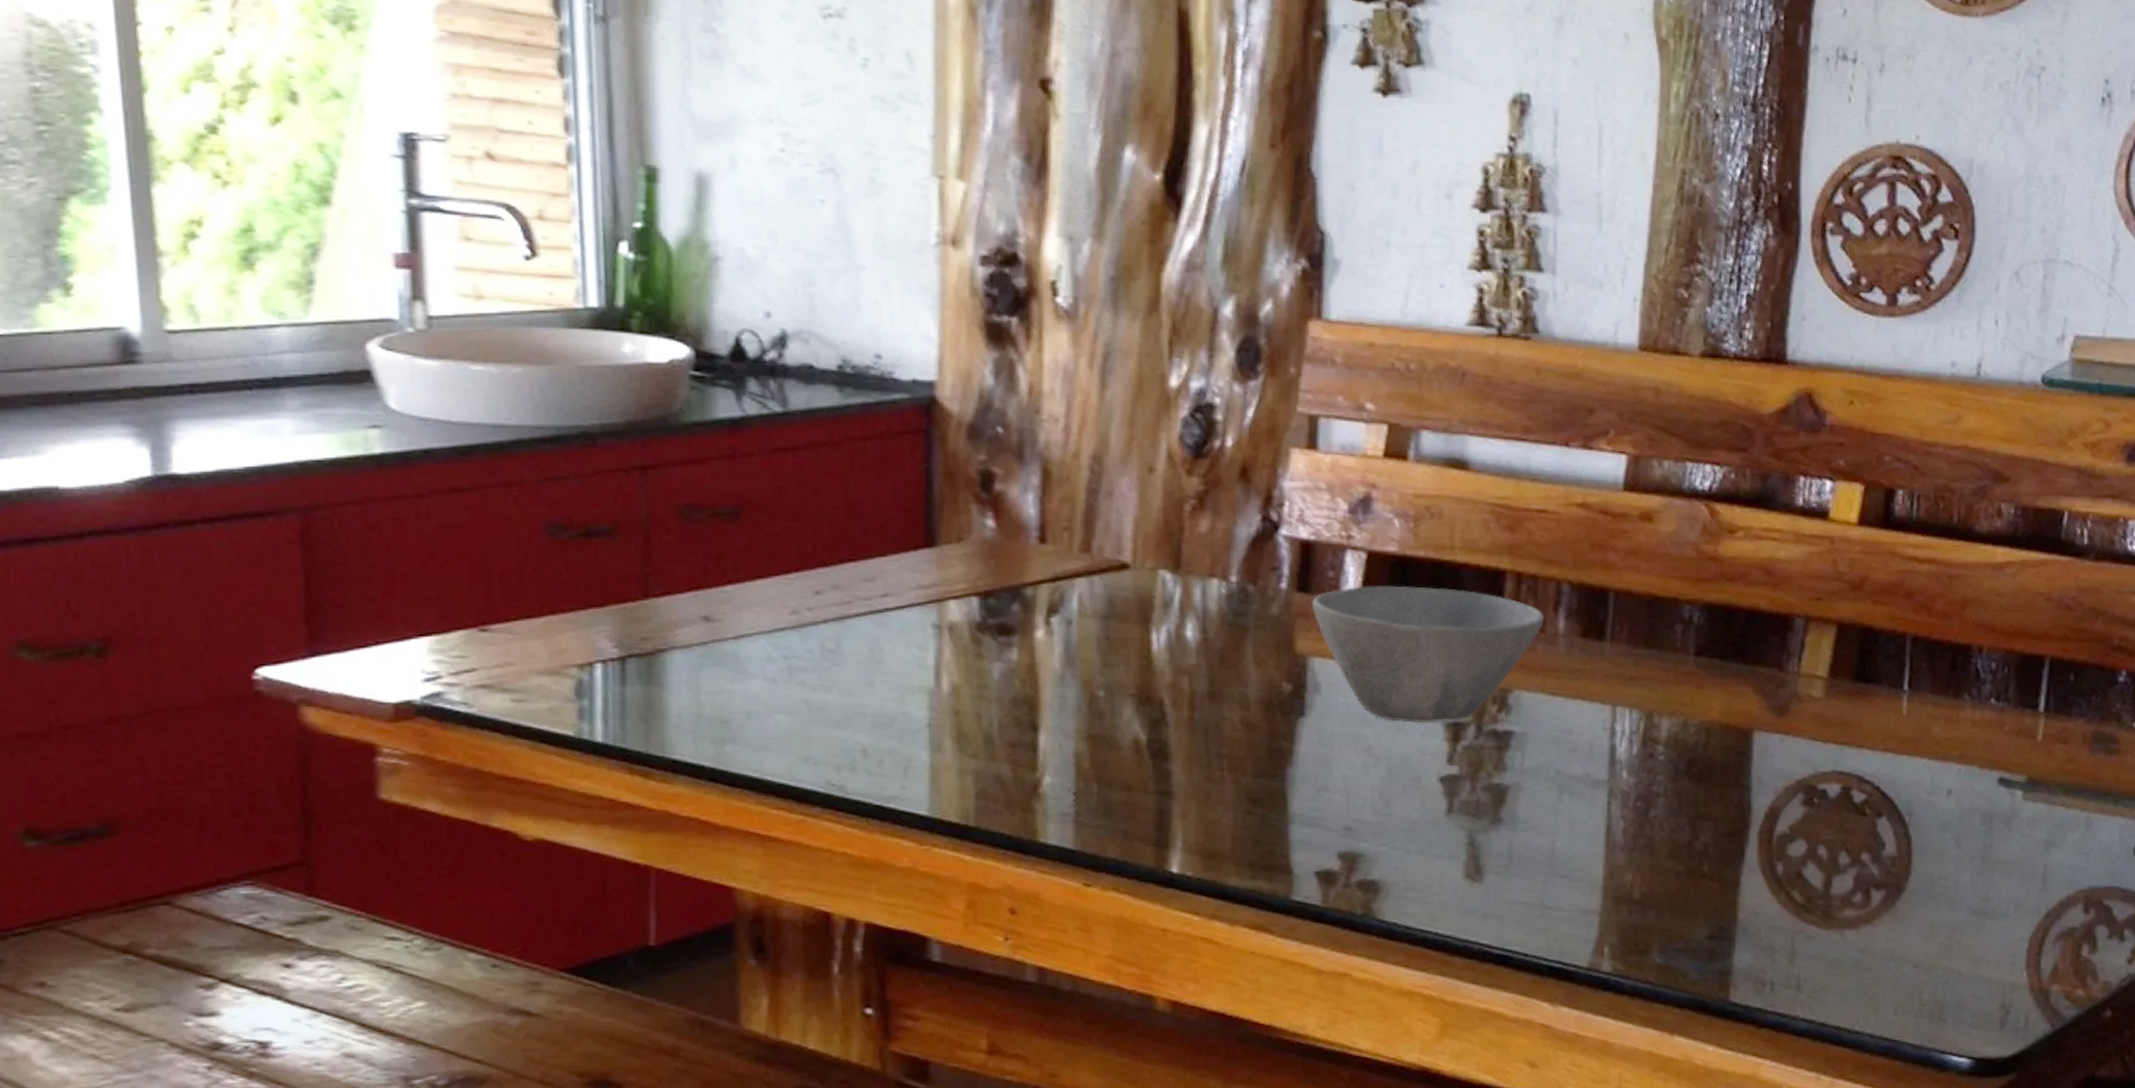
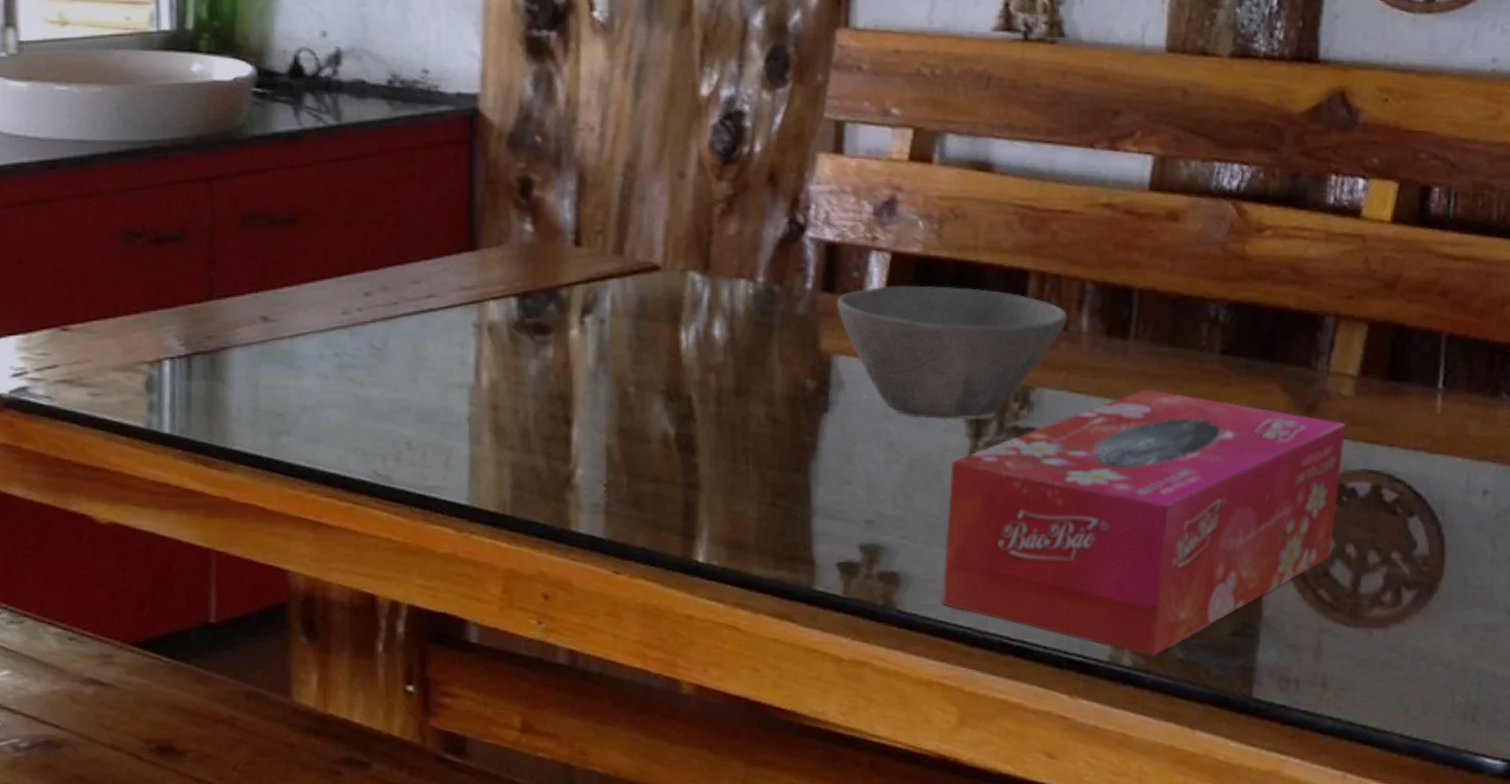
tissue box: none [1421,691,1816,962] -> present [942,389,1345,656]

